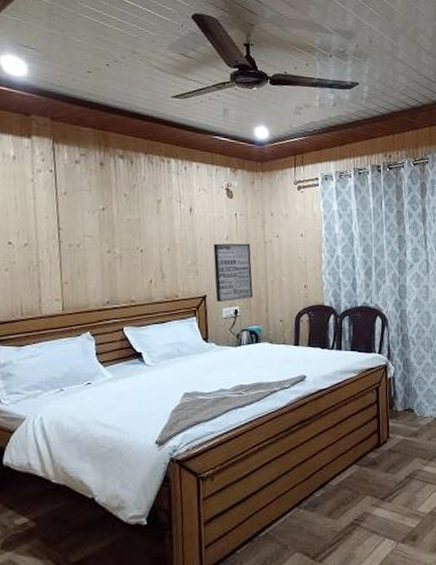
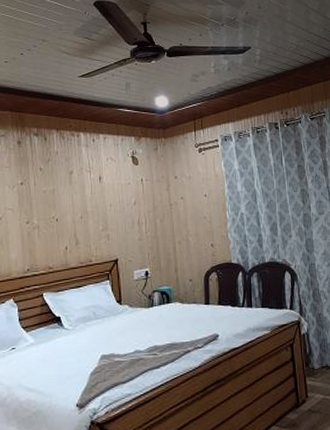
wall art: present [213,243,254,302] -> none [122,207,163,265]

